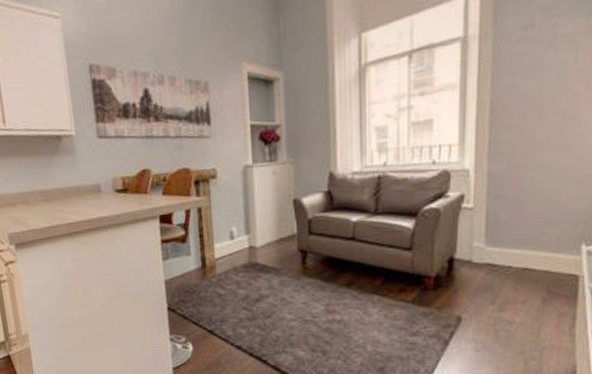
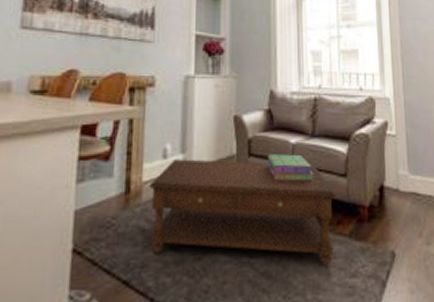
coffee table: none [221,239,399,326] -> present [149,159,336,266]
stack of books: none [327,231,375,256] -> present [267,154,313,181]

